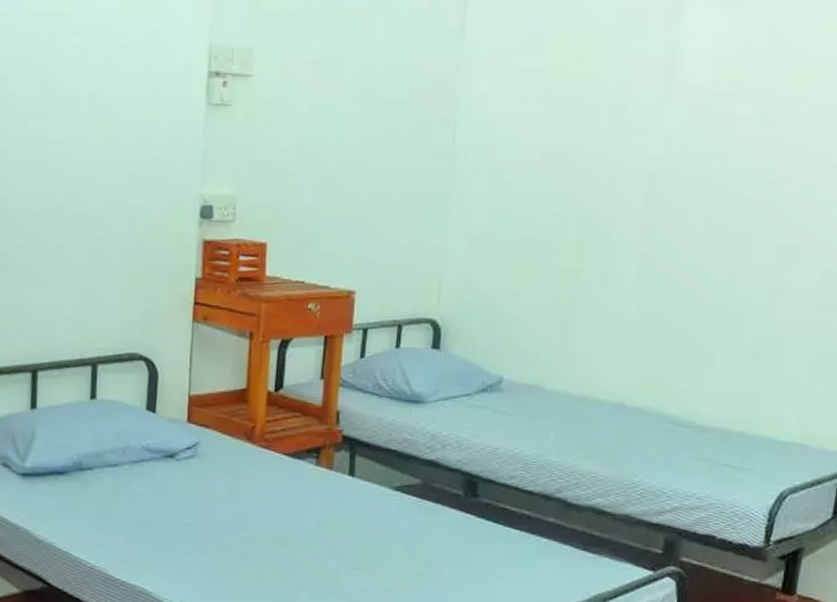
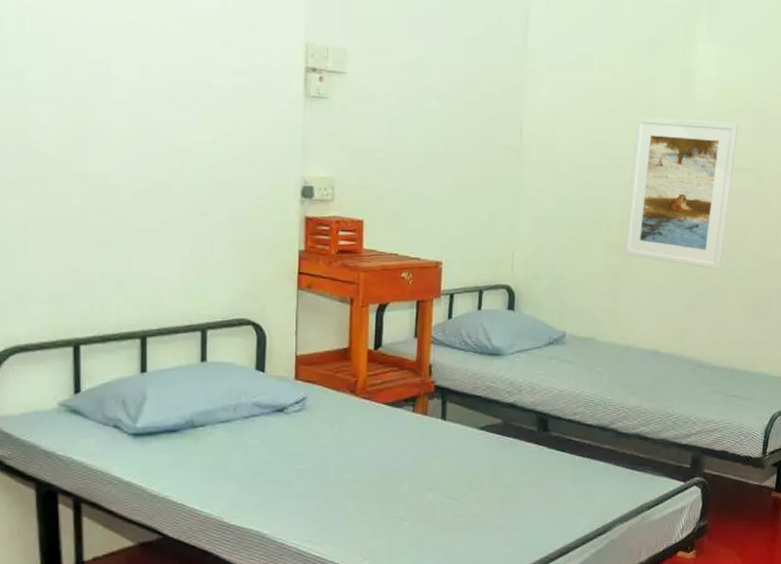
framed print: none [581,110,743,302] -> present [624,117,738,270]

